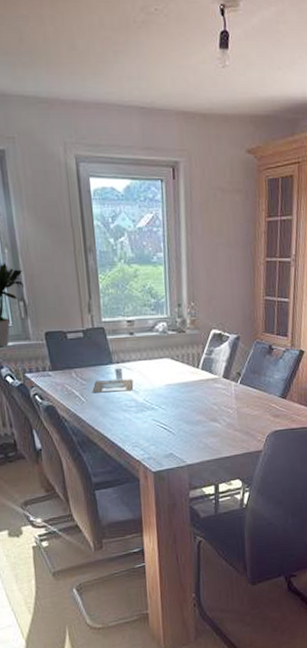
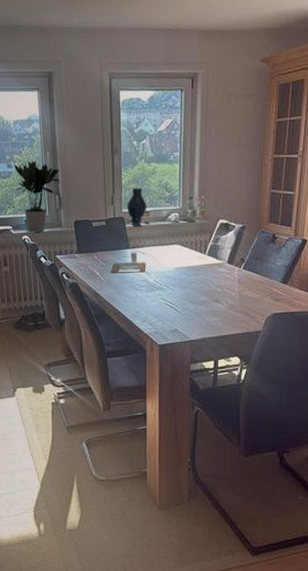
vase: none [106,293,131,338] -> present [126,188,147,226]

